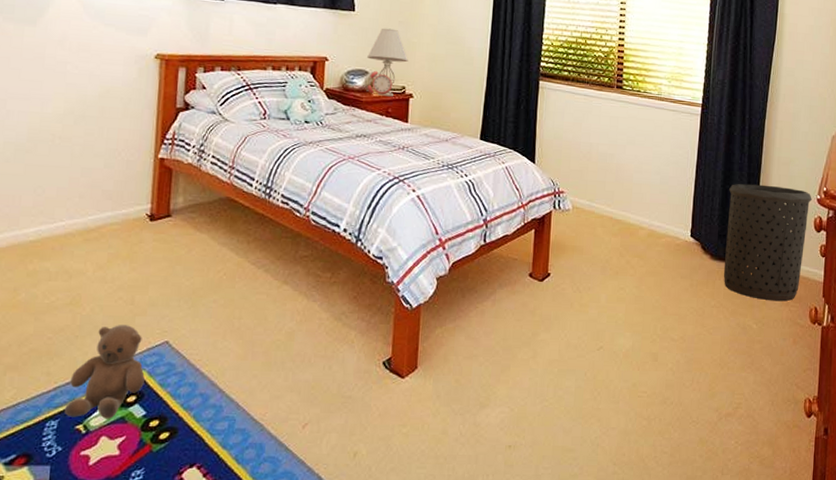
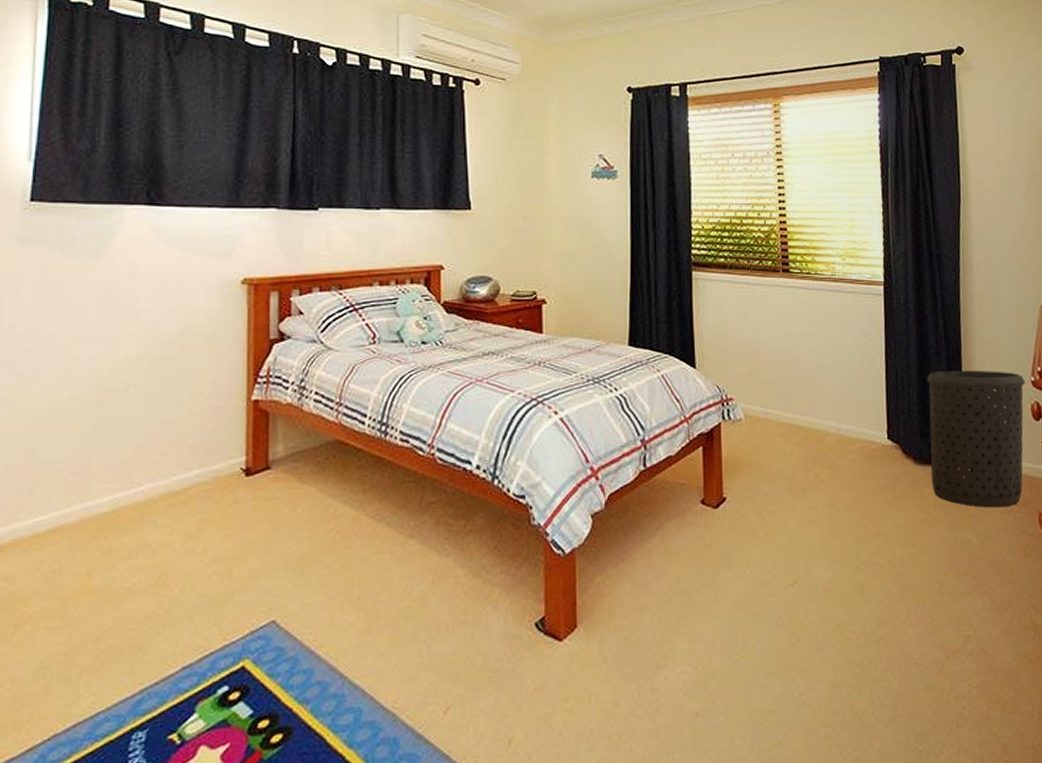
teddy bear: present [63,325,145,419] -> none [153,605,249,726]
alarm clock: present [363,71,396,96] -> none [486,276,524,304]
table lamp: present [367,28,408,97] -> none [489,226,537,305]

